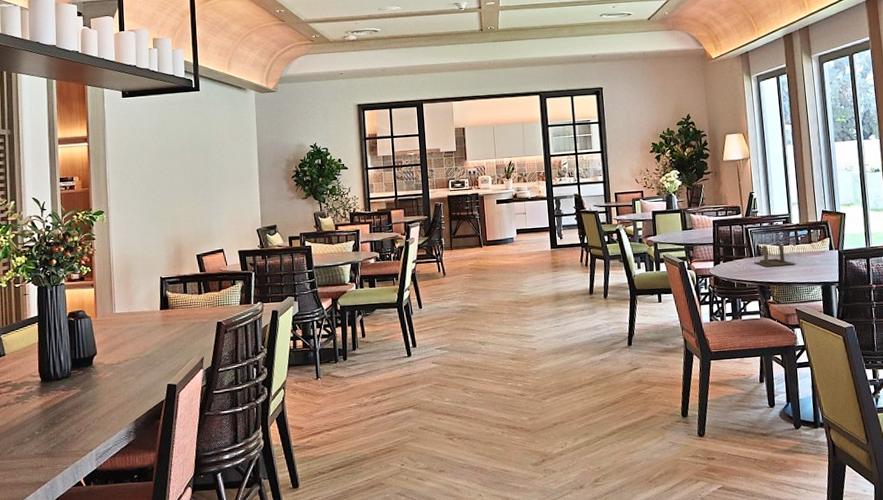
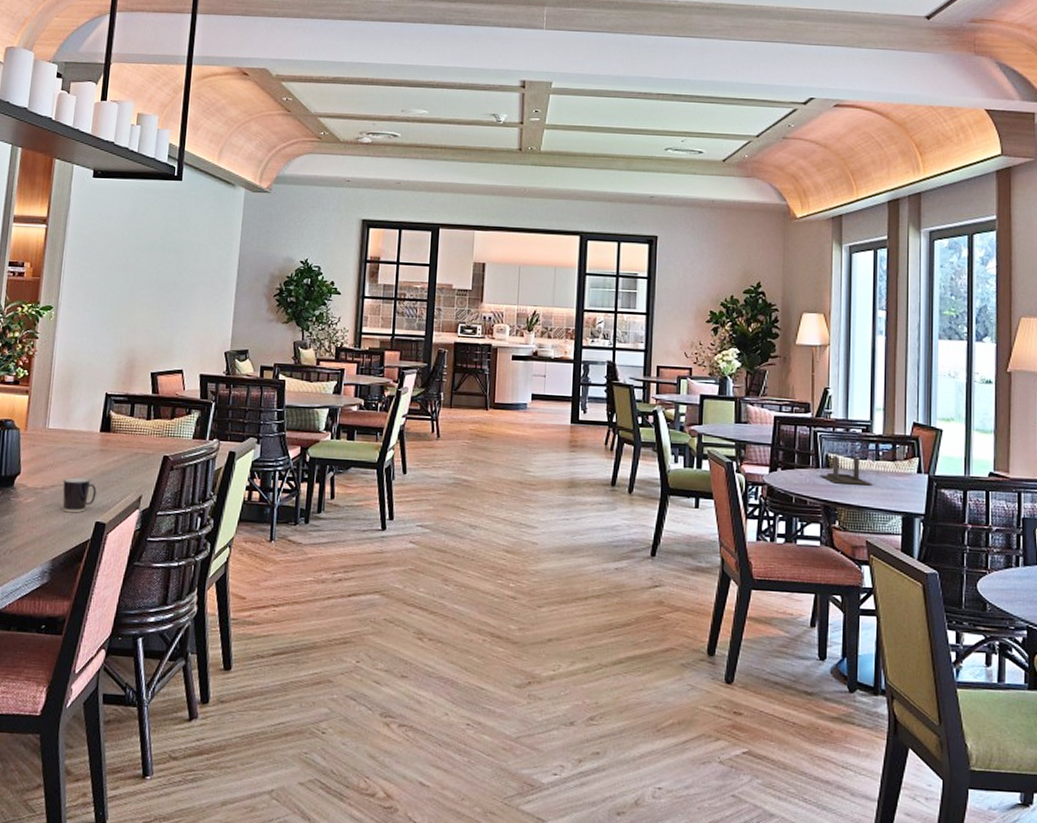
mug: none [135,349,165,381] -> present [62,477,97,513]

